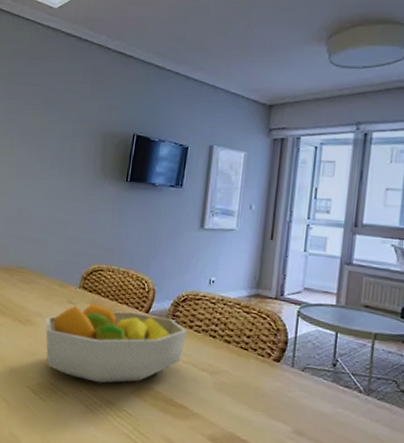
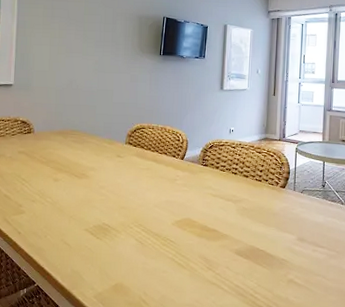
fruit bowl: present [45,303,188,384] -> none [98,155,215,220]

